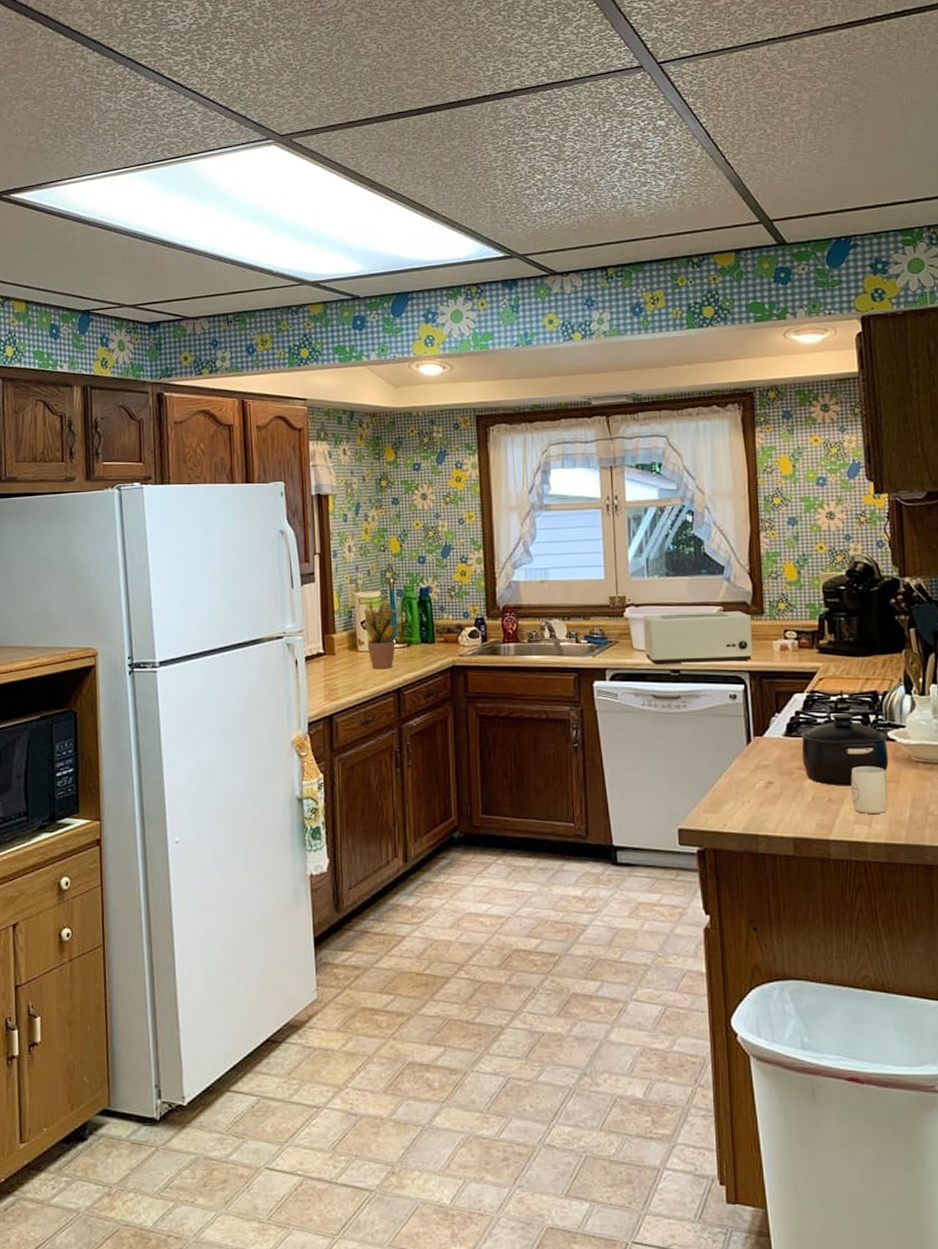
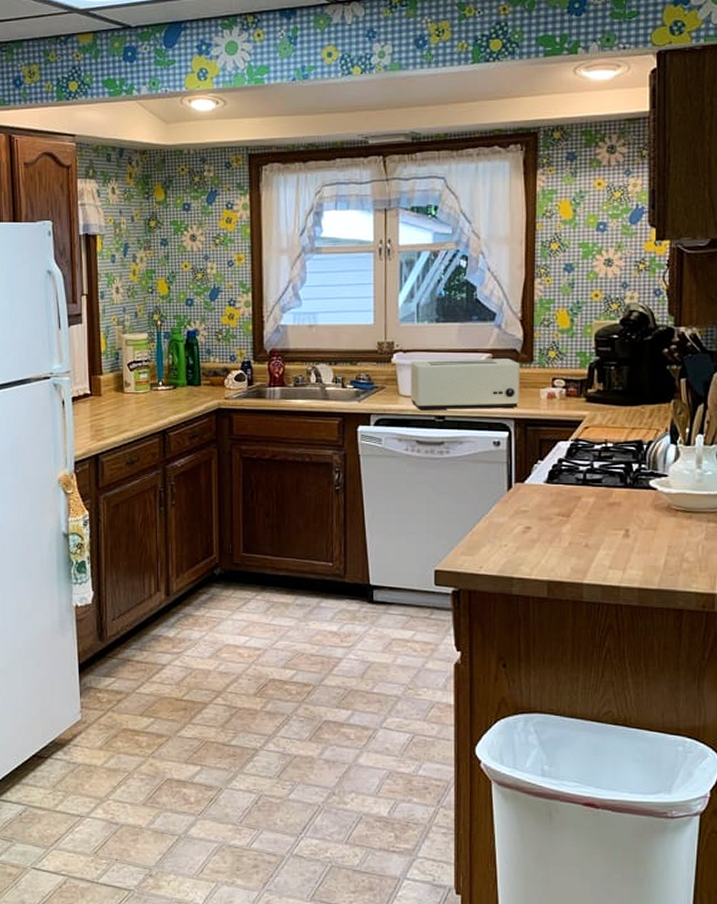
potted plant: present [363,597,401,669] -> none [130,339,168,411]
saucepan: present [800,713,889,786] -> none [562,462,649,533]
mug: present [850,766,888,814] -> none [608,514,645,559]

